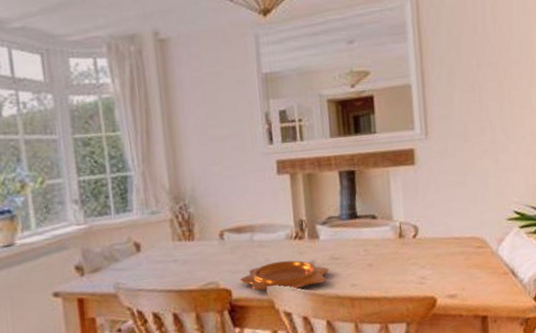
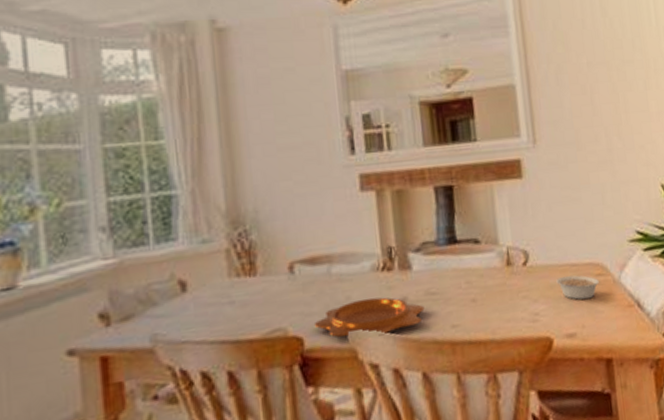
legume: none [441,247,480,268] -> present [556,275,600,300]

